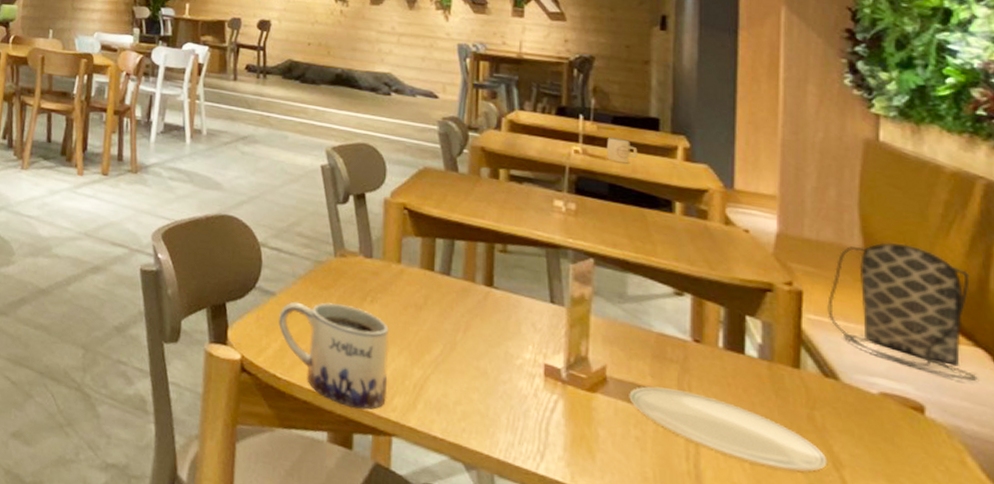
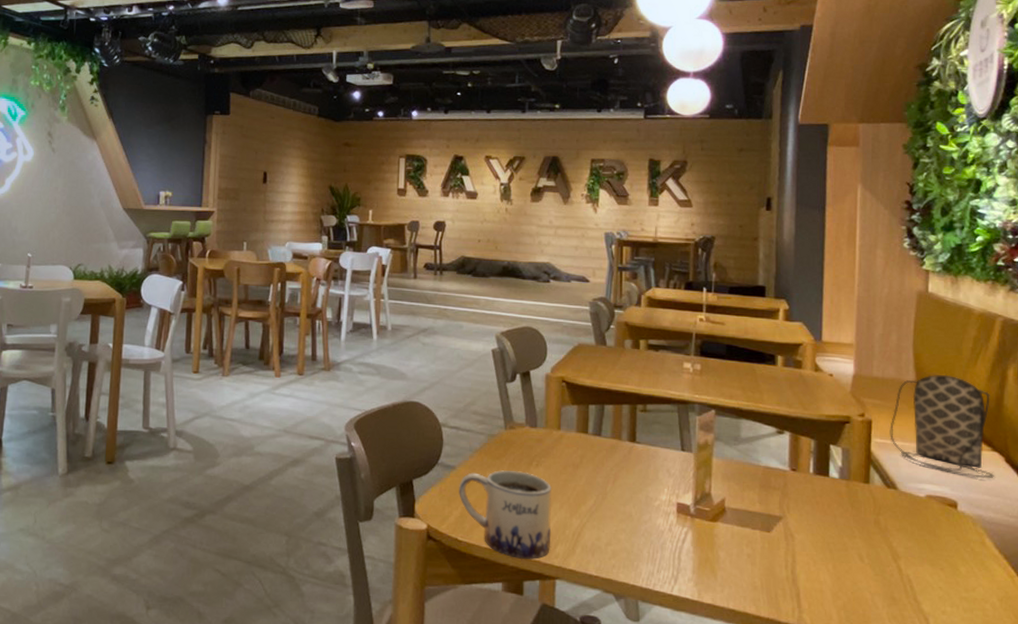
mug: present [607,137,638,164] -> none [725,306,749,327]
plate: present [629,386,828,473] -> none [742,511,889,567]

